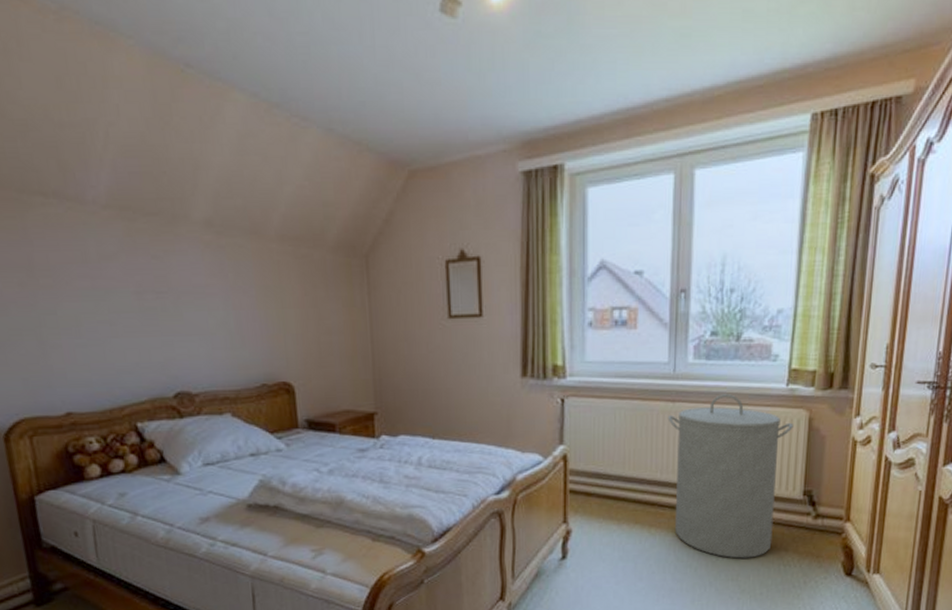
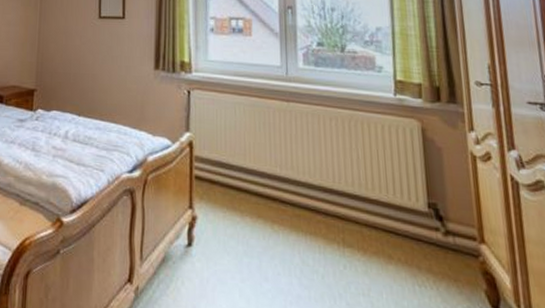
laundry hamper: present [667,394,794,559] -> none [283,98,407,272]

